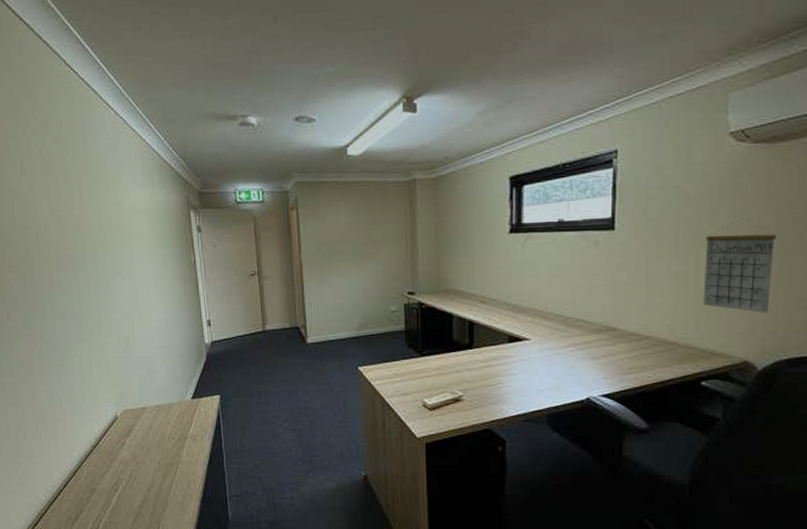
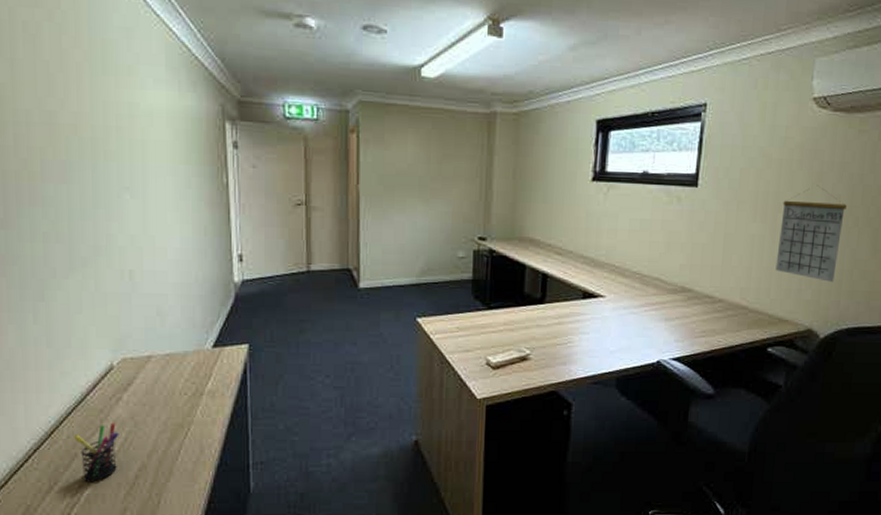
pen holder: none [92,463,125,512] -> present [74,422,119,483]

